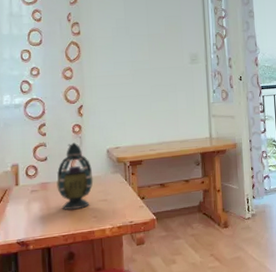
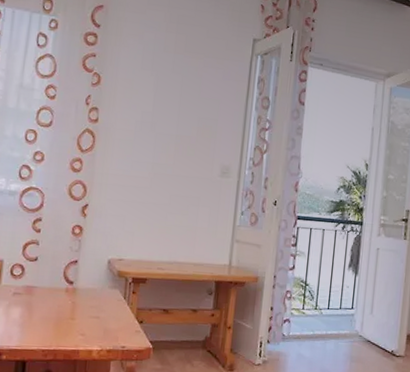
teapot: present [57,142,94,210] -> none [44,245,88,323]

